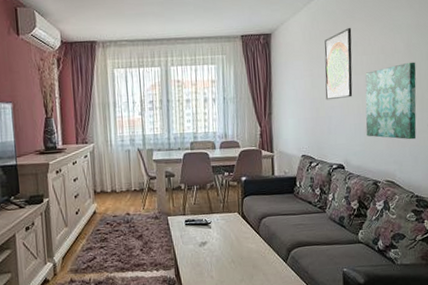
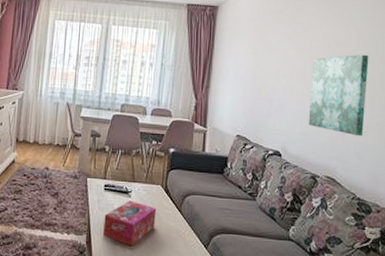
tissue box: none [189,230,237,273] -> present [103,200,156,247]
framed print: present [324,28,353,100] -> none [268,11,303,82]

